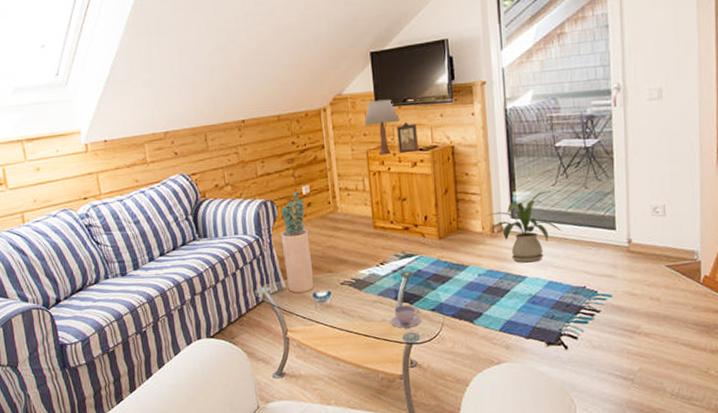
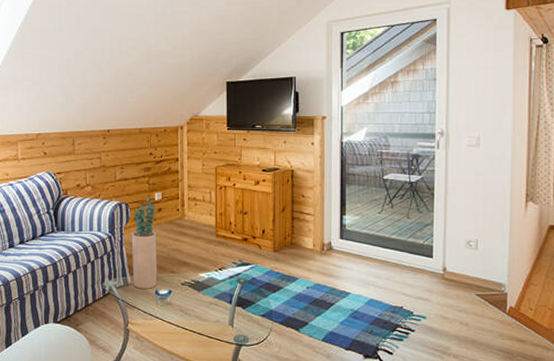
table lamp: present [364,98,400,156] -> none [215,122,248,172]
teacup: present [390,305,421,328] -> none [223,309,251,330]
photo frame: present [396,122,421,154] -> none [244,145,264,172]
house plant: present [486,190,562,263] -> none [317,217,385,280]

